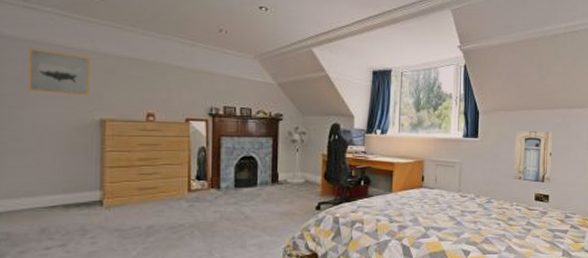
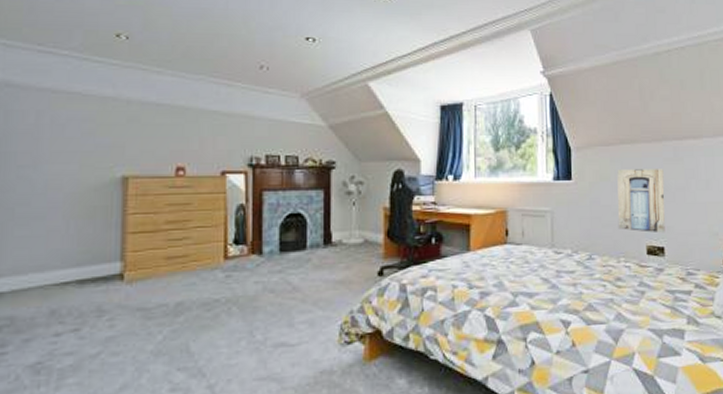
wall art: present [27,48,90,97] -> none [39,98,112,150]

